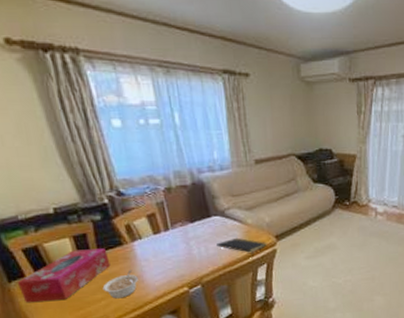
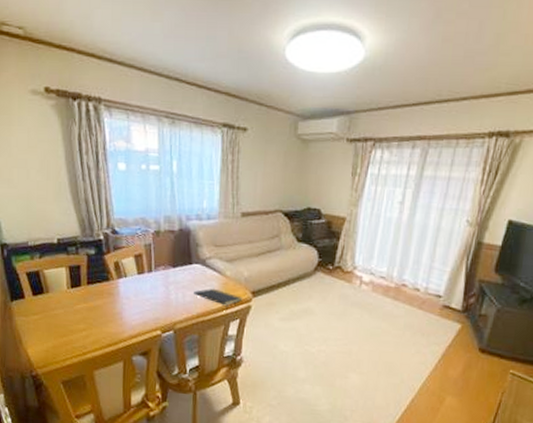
tissue box: present [17,248,111,303] -> none [17,279,96,324]
legume: present [102,270,138,299] -> none [86,305,118,332]

